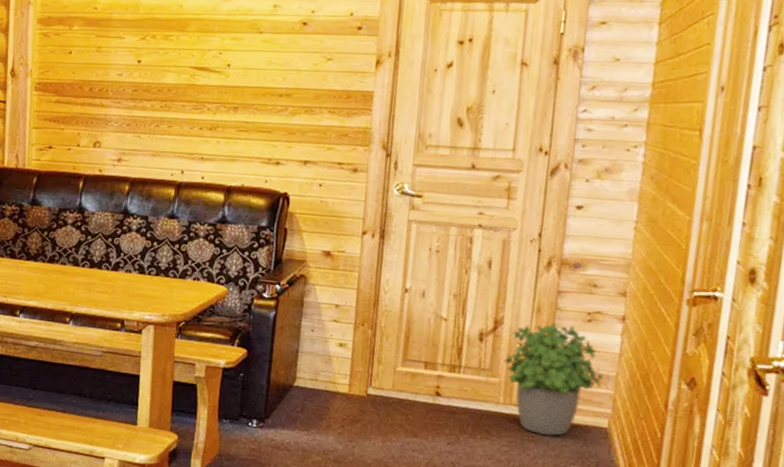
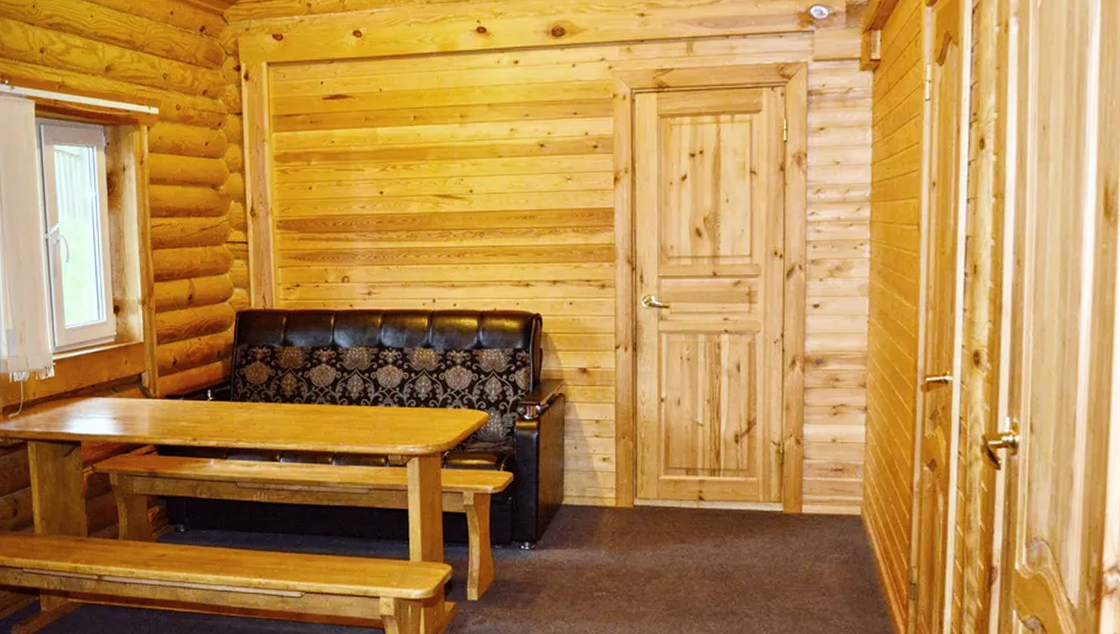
potted plant: present [503,323,604,437] -> none [759,419,852,529]

